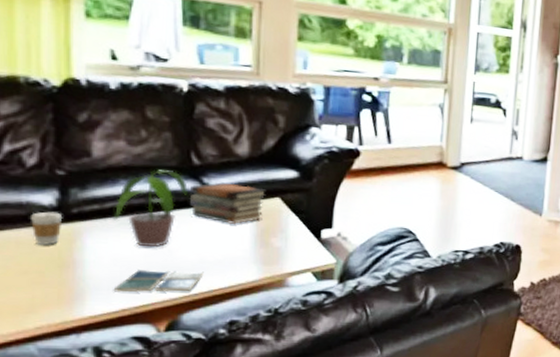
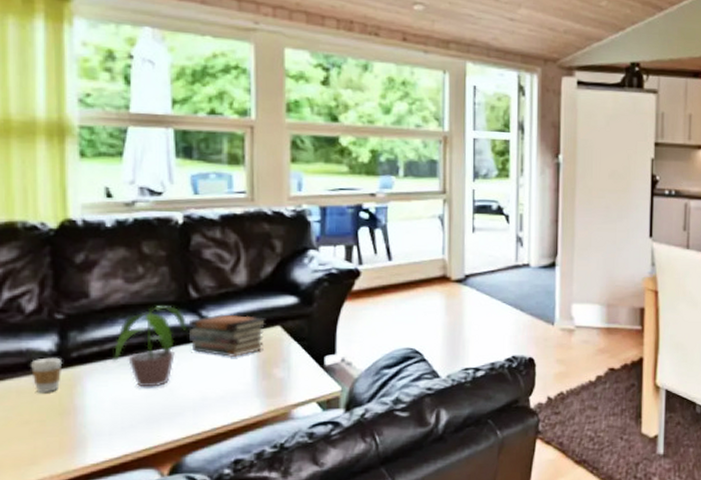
drink coaster: present [113,270,204,293] -> none [115,409,206,437]

